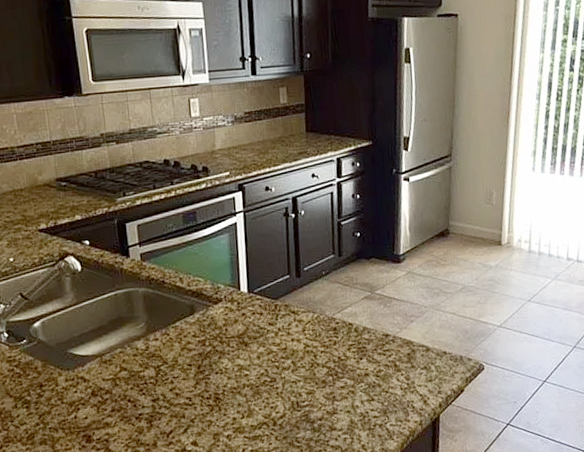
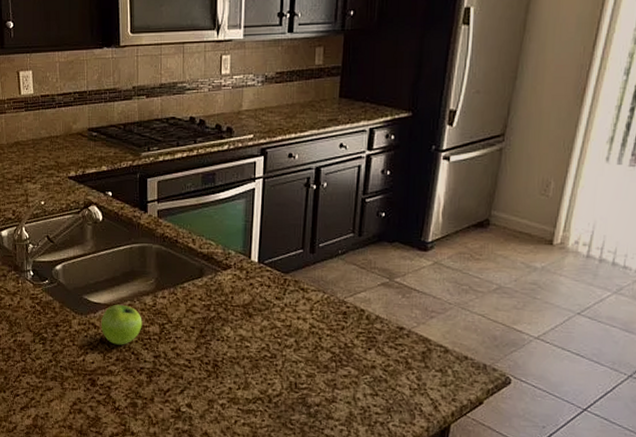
fruit: none [90,353,137,396] -> present [101,304,142,345]

